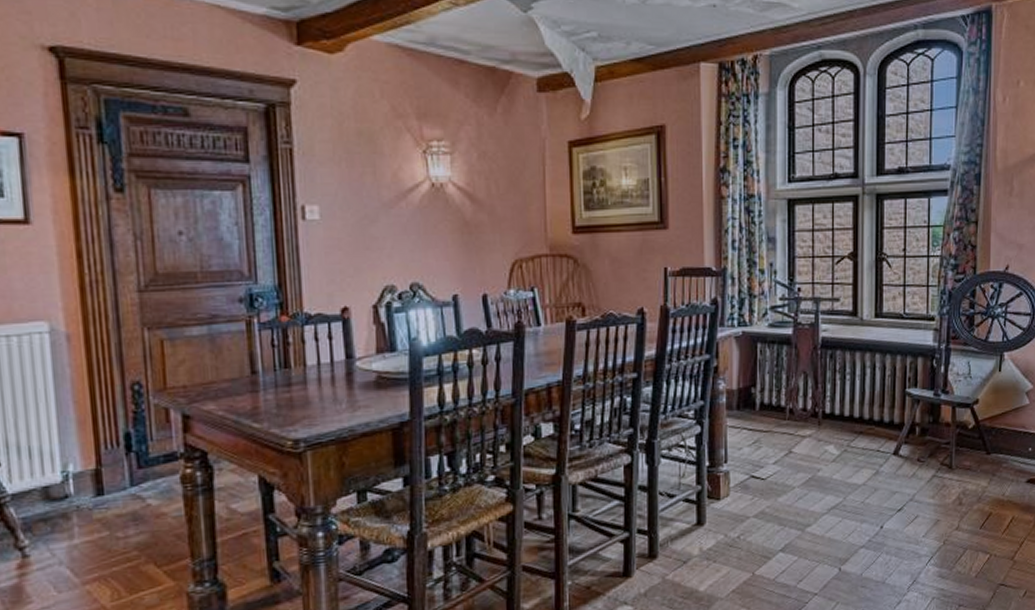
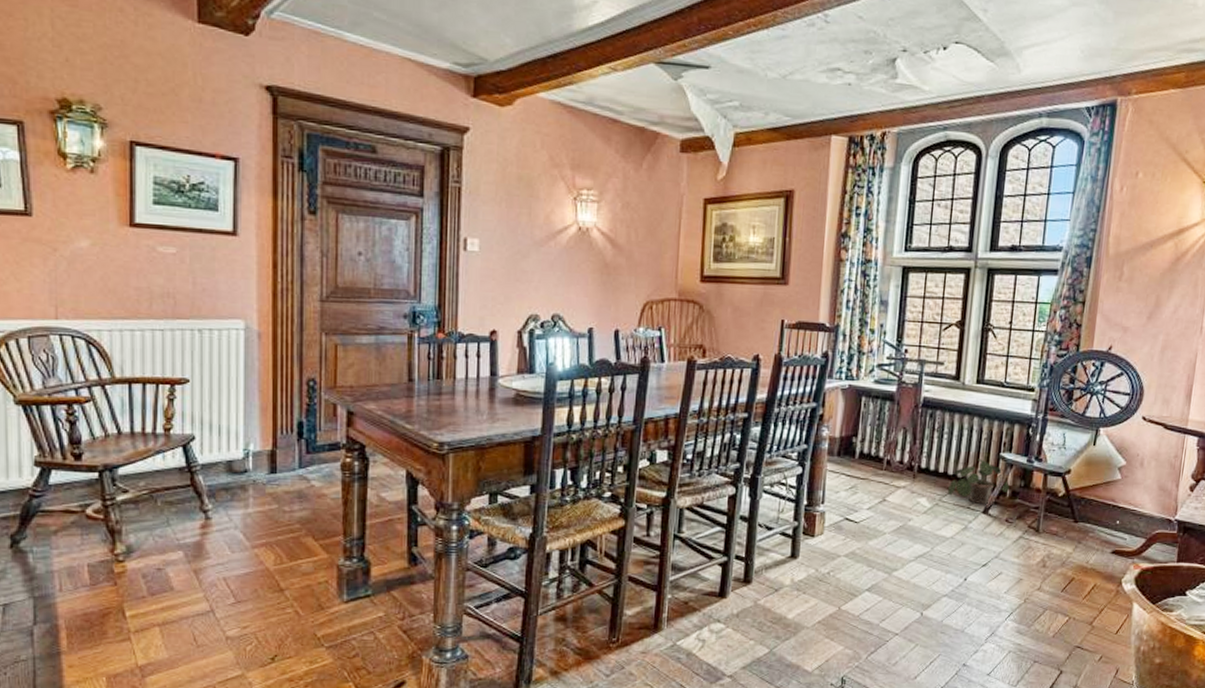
potted plant: none [856,397,918,446] -> present [948,459,1010,505]

